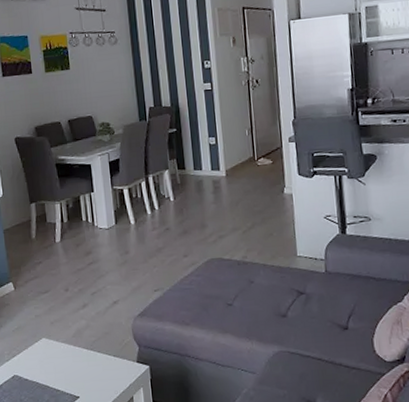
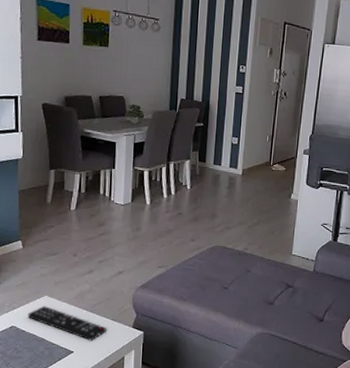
remote control: none [28,349,110,383] -> present [28,306,106,341]

